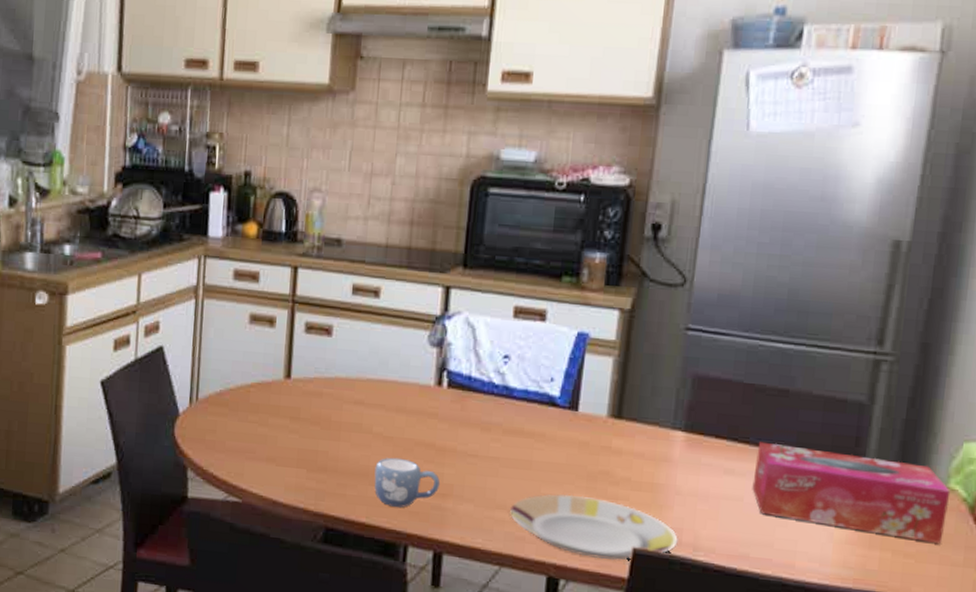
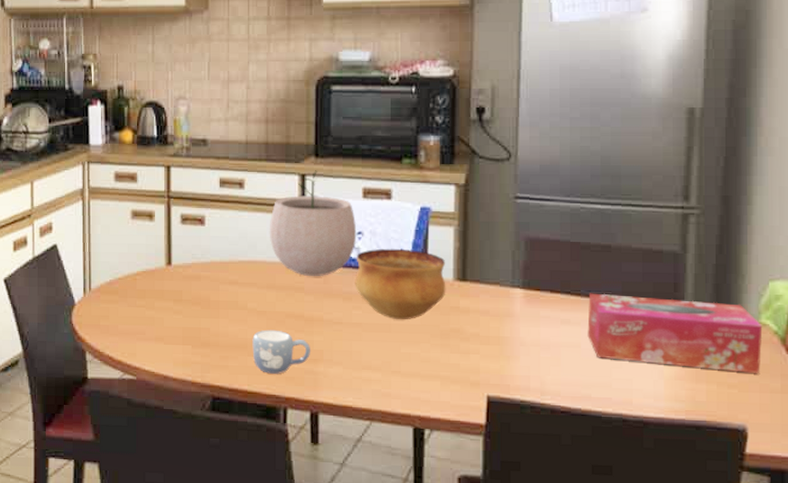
plant pot: none [403,282,504,402] -> present [269,170,357,276]
bowl: none [495,375,600,458] -> present [355,248,446,320]
plate: present [510,494,678,561] -> none [375,352,526,409]

